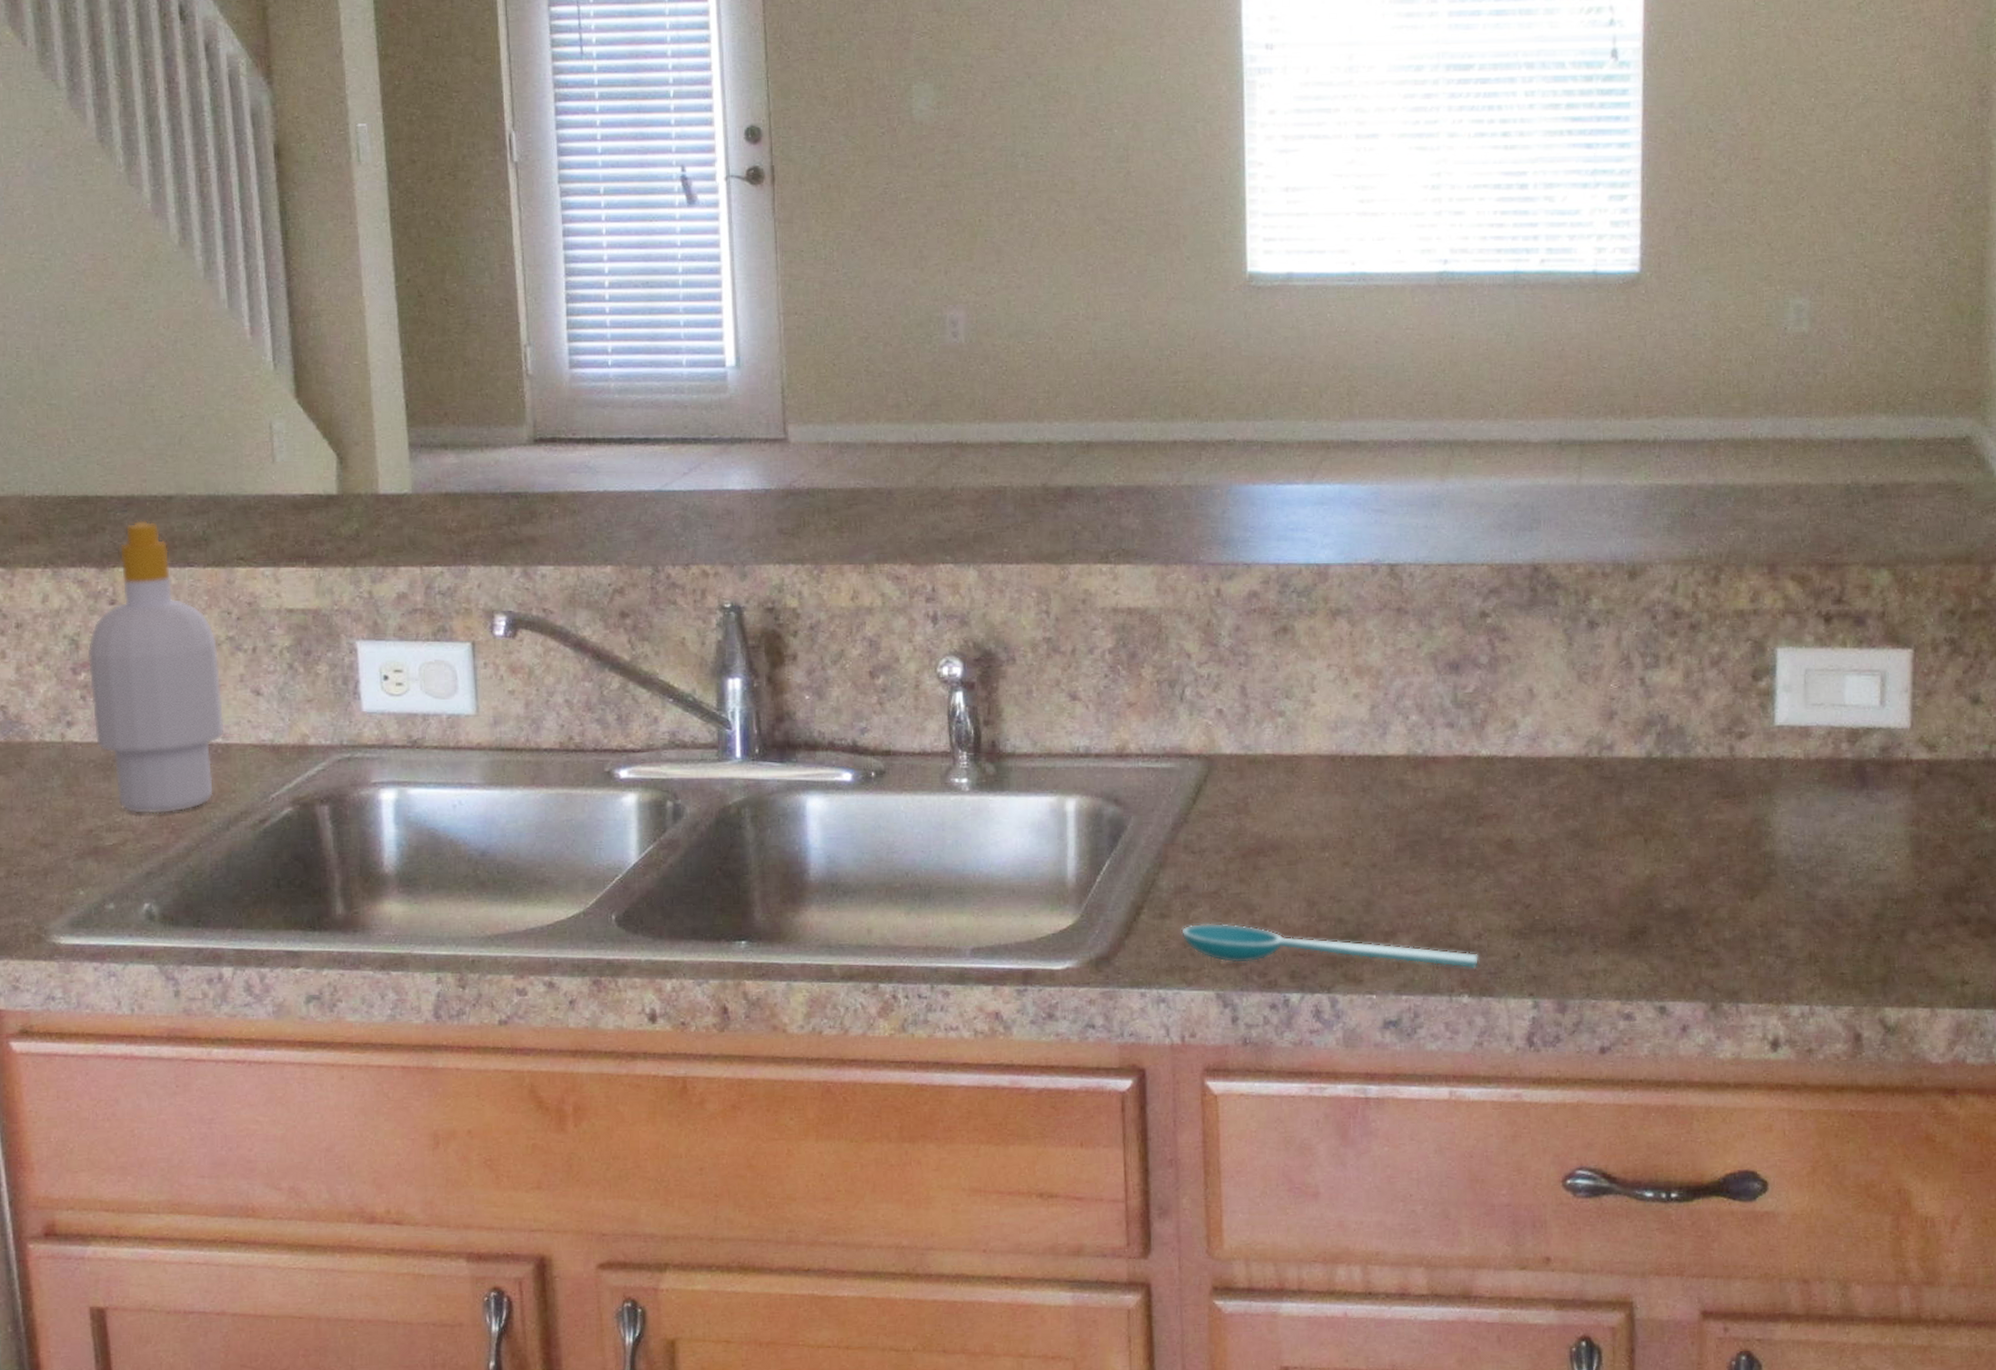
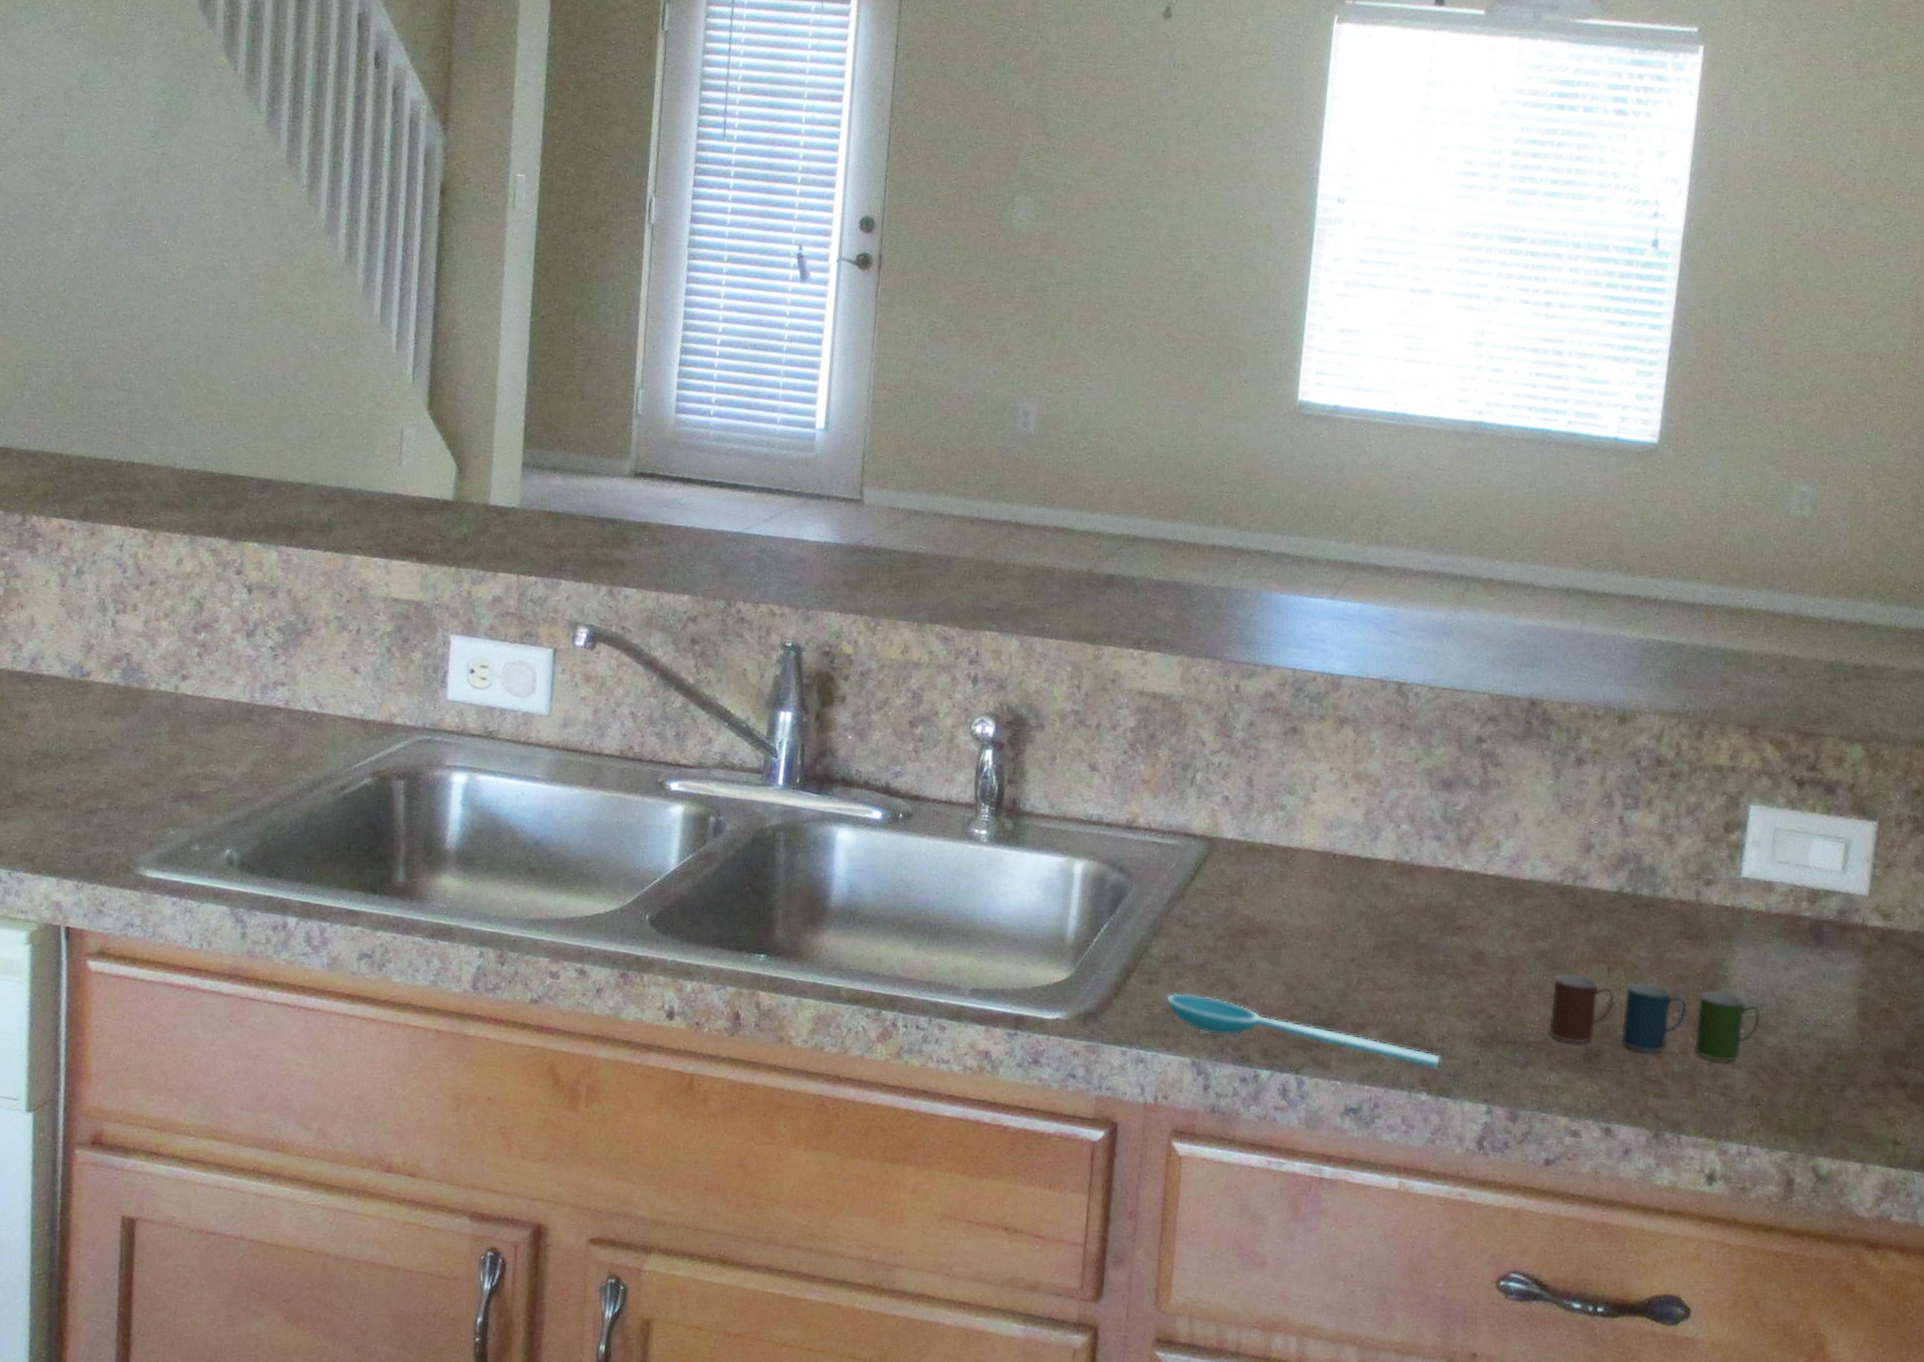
soap bottle: present [87,520,226,814] -> none [204,502,327,770]
cup: none [1588,848,1811,924] -> present [1549,972,1762,1063]

